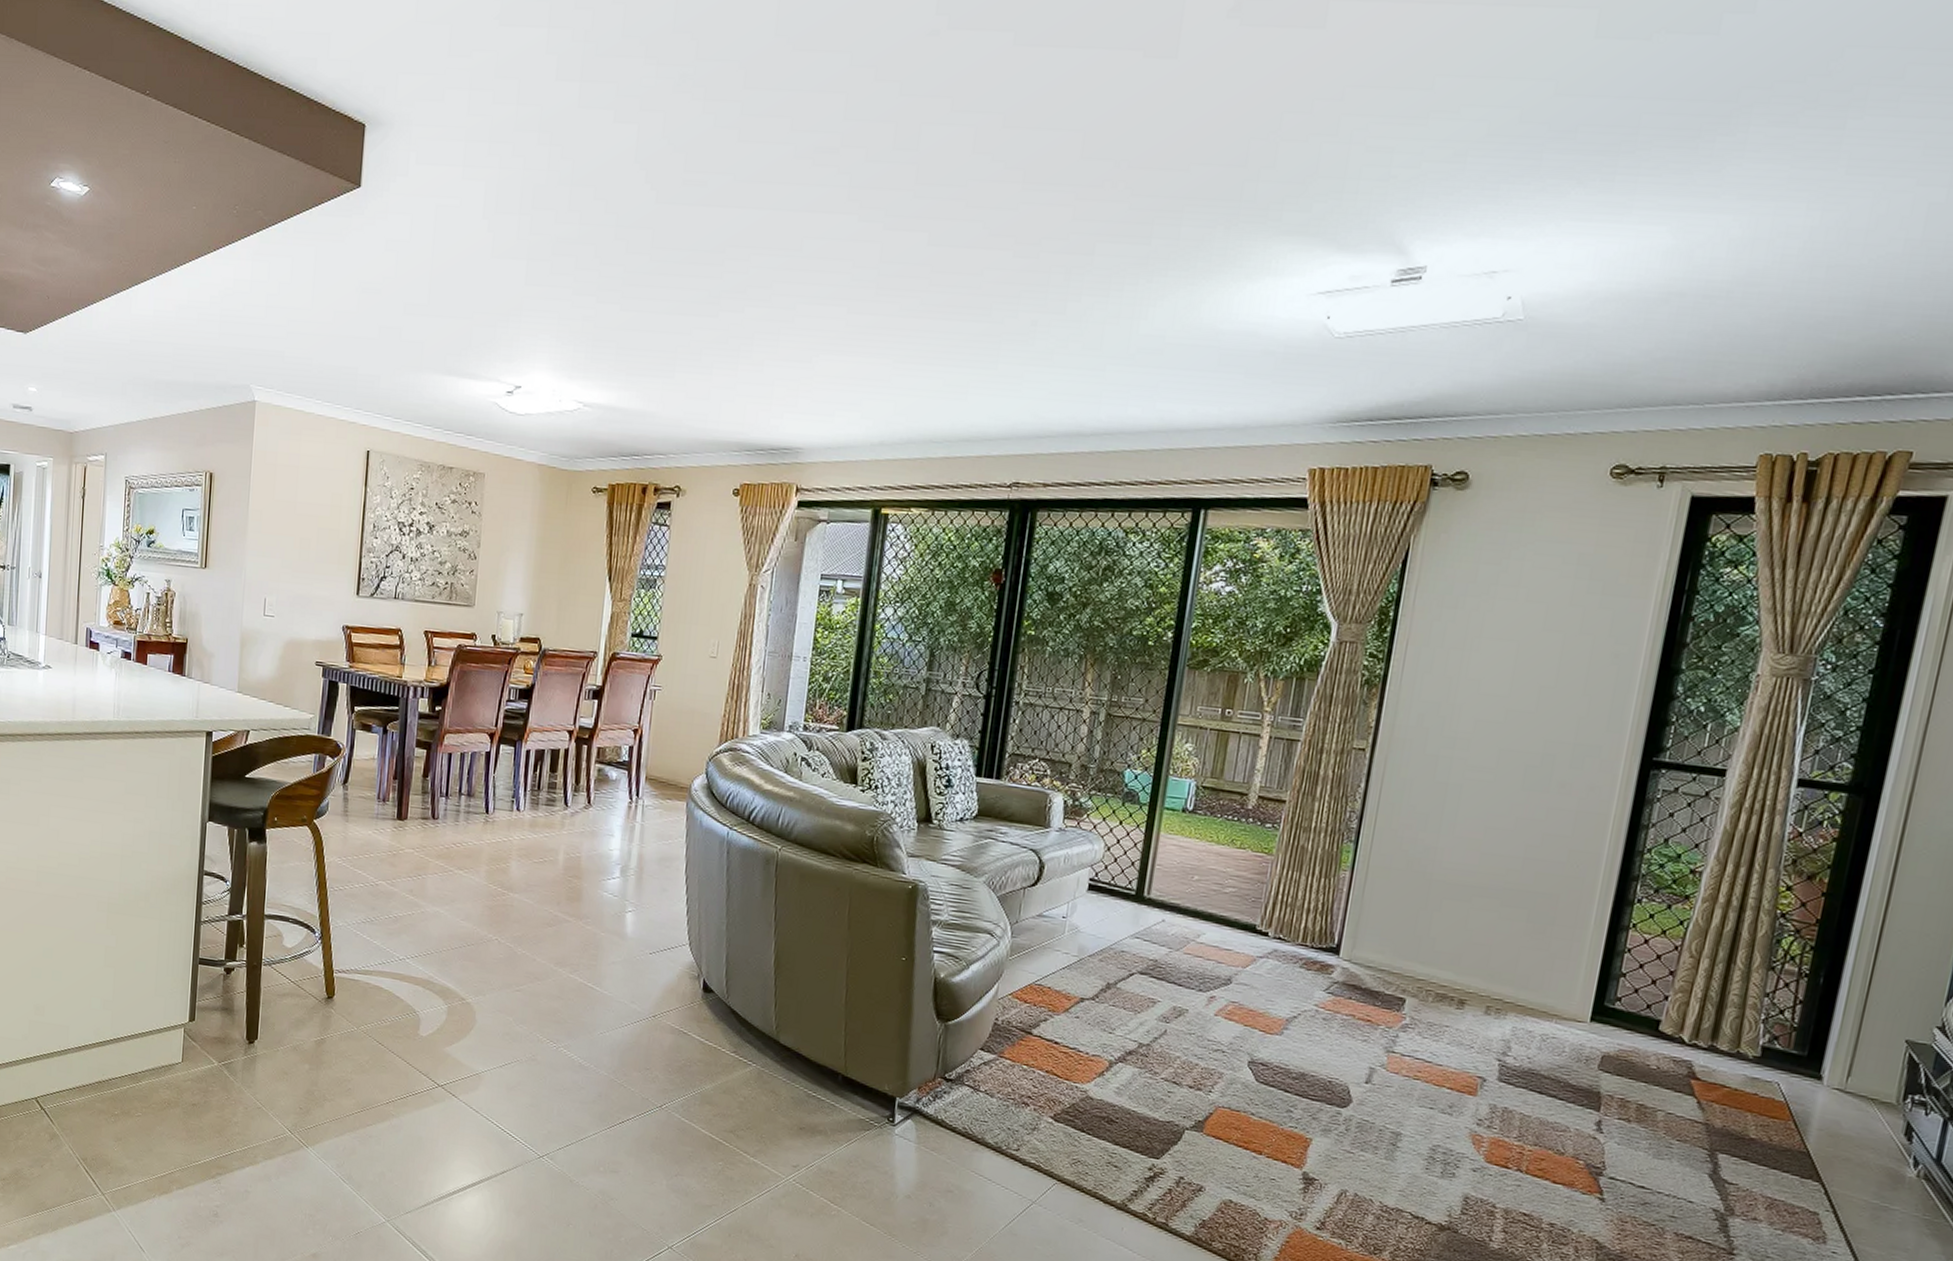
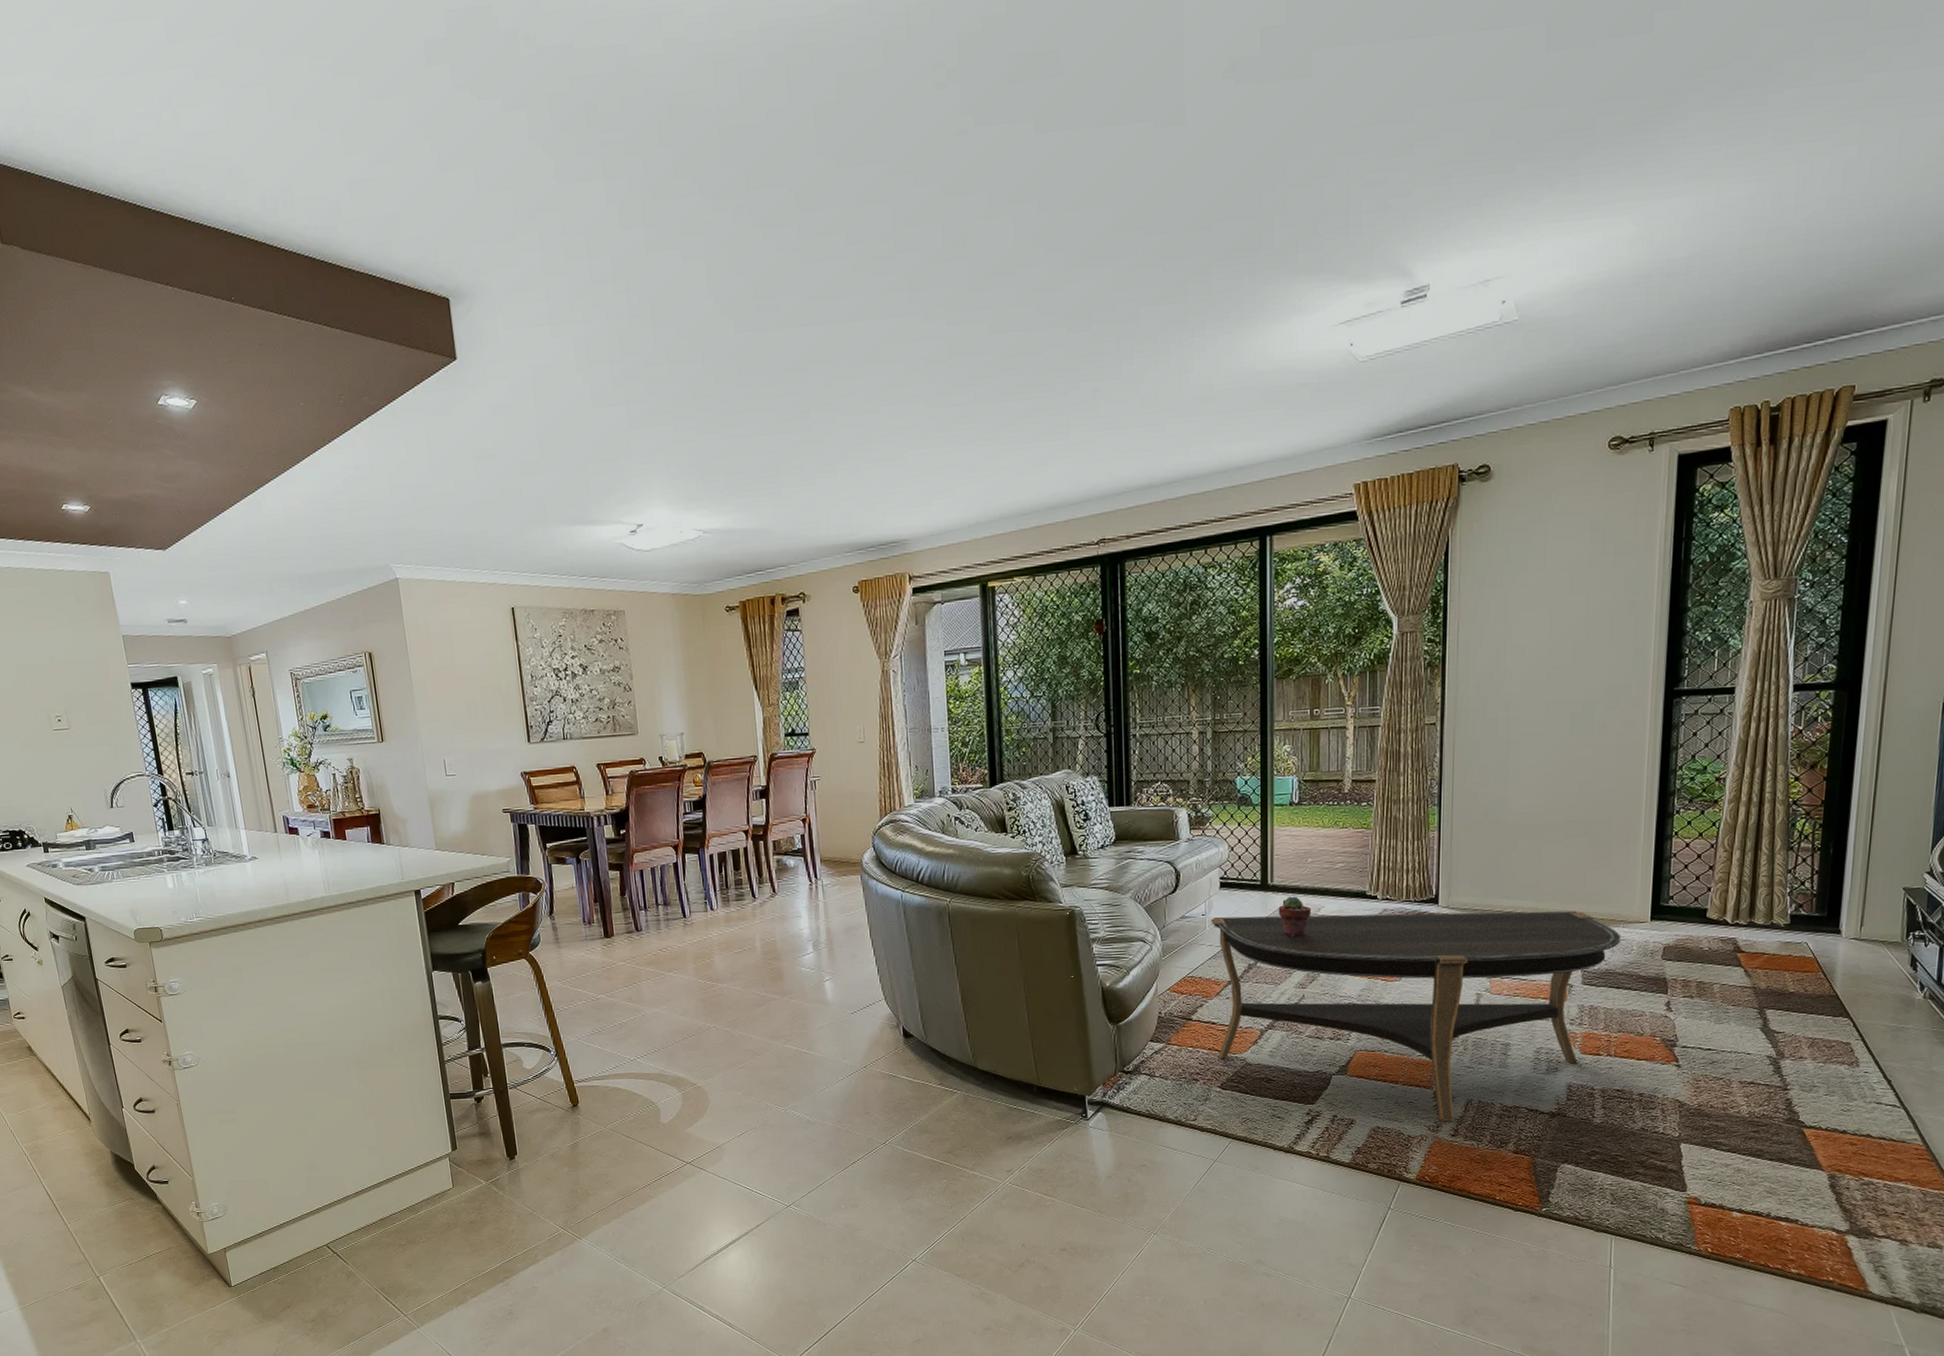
coffee table: none [1057,922,1553,1212] -> present [1211,910,1622,1122]
potted succulent: none [1150,914,1190,963] -> present [1278,896,1312,937]

